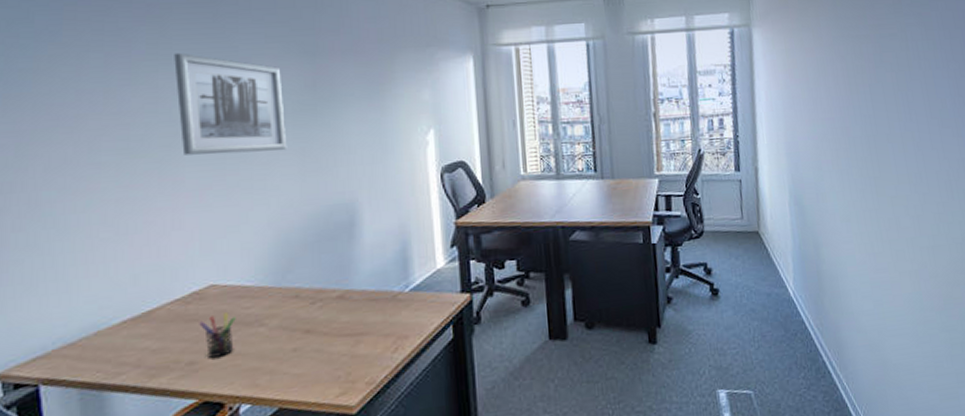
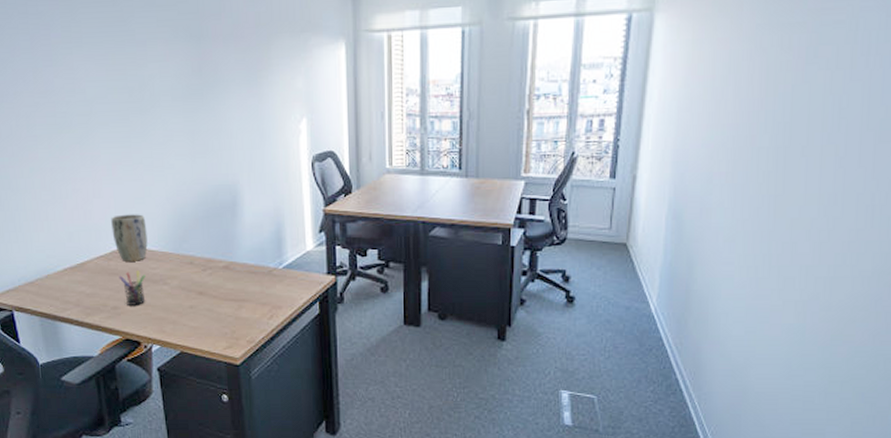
wall art: present [174,52,288,155] -> none [84,36,180,133]
plant pot: none [194,244,241,304] -> present [111,214,148,262]

